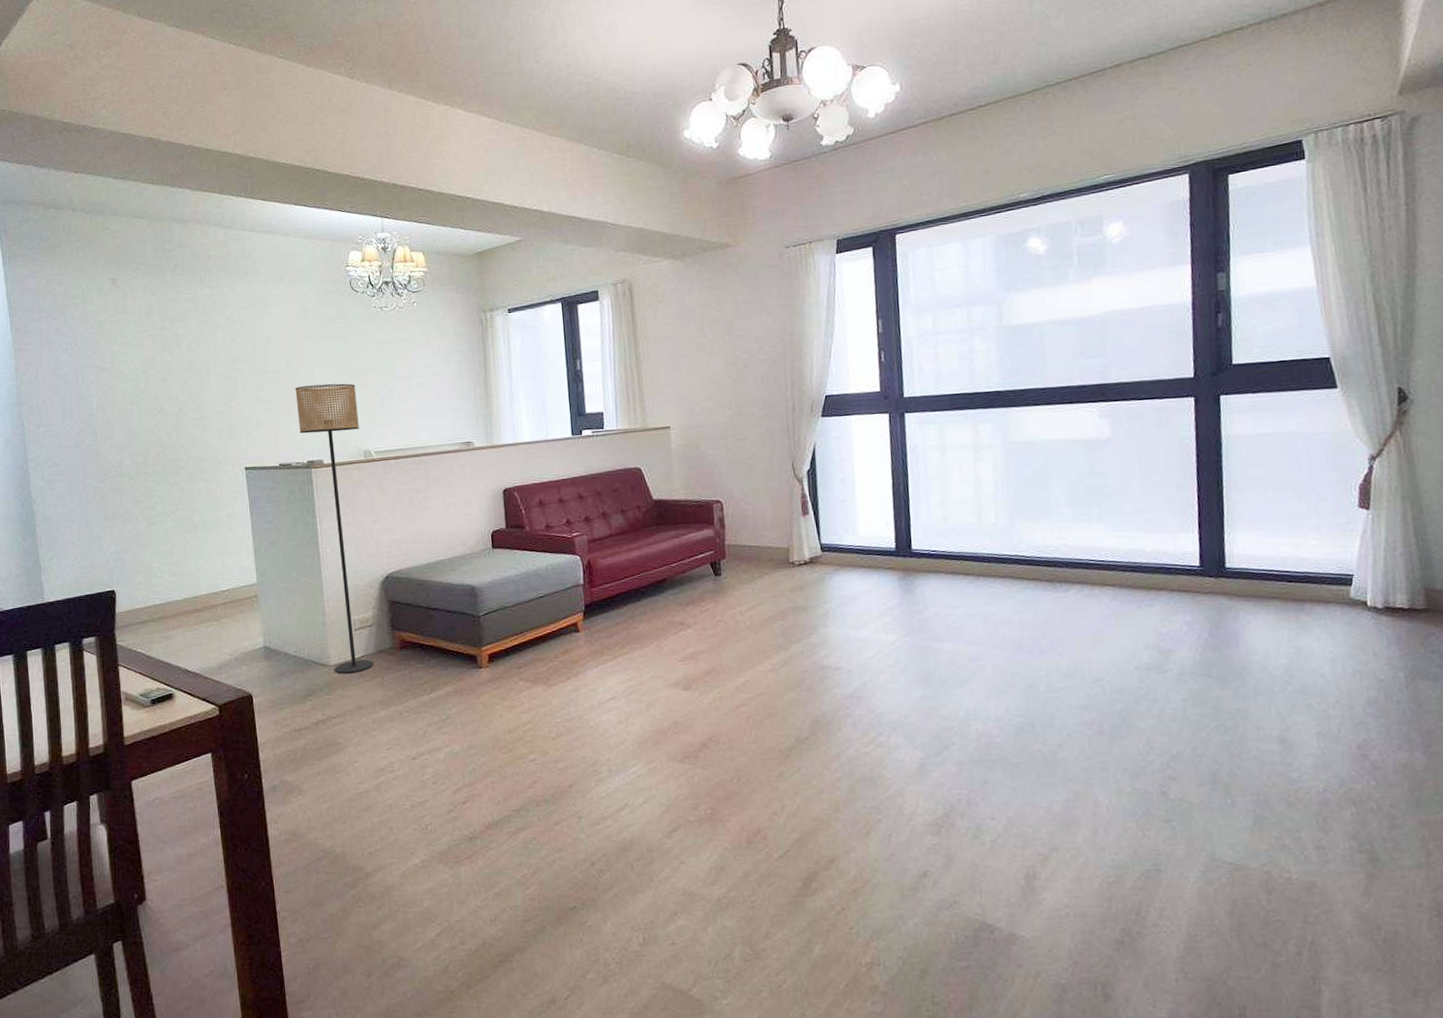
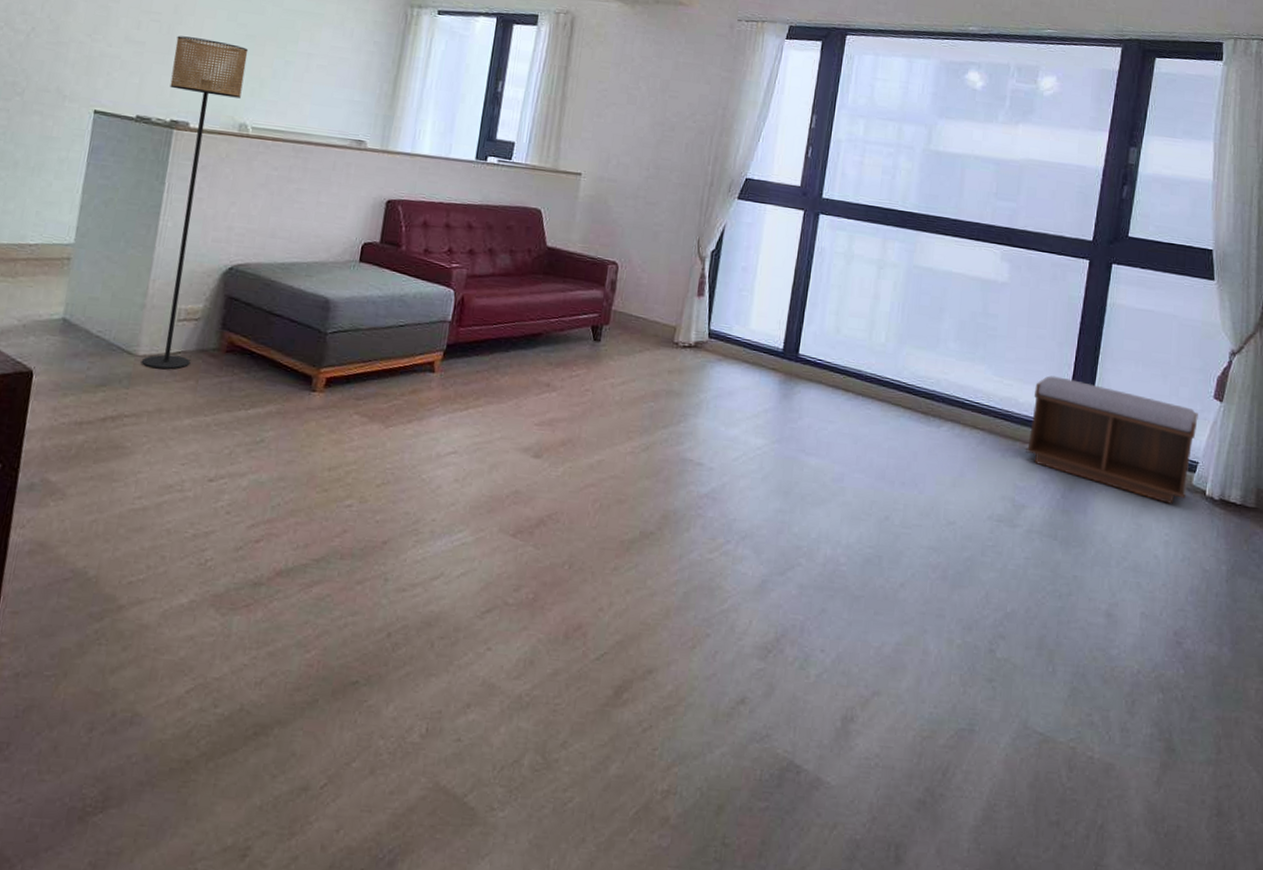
bench: none [1160,518,1346,622] -> present [1026,375,1198,504]

